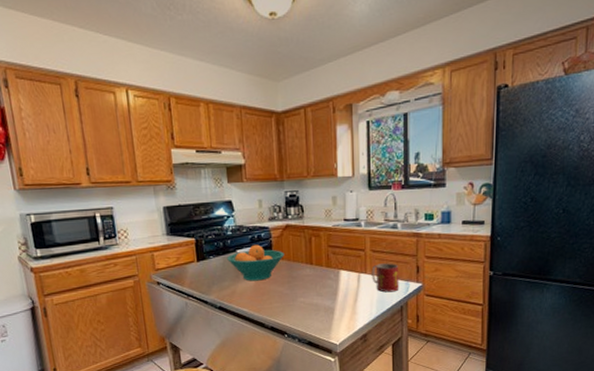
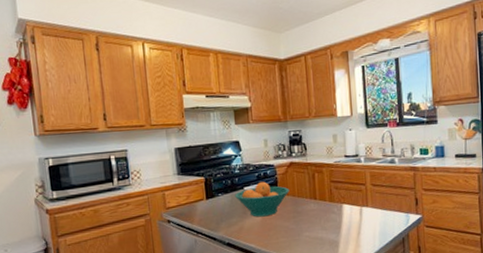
mug: present [371,263,399,293] -> none [372,196,400,225]

